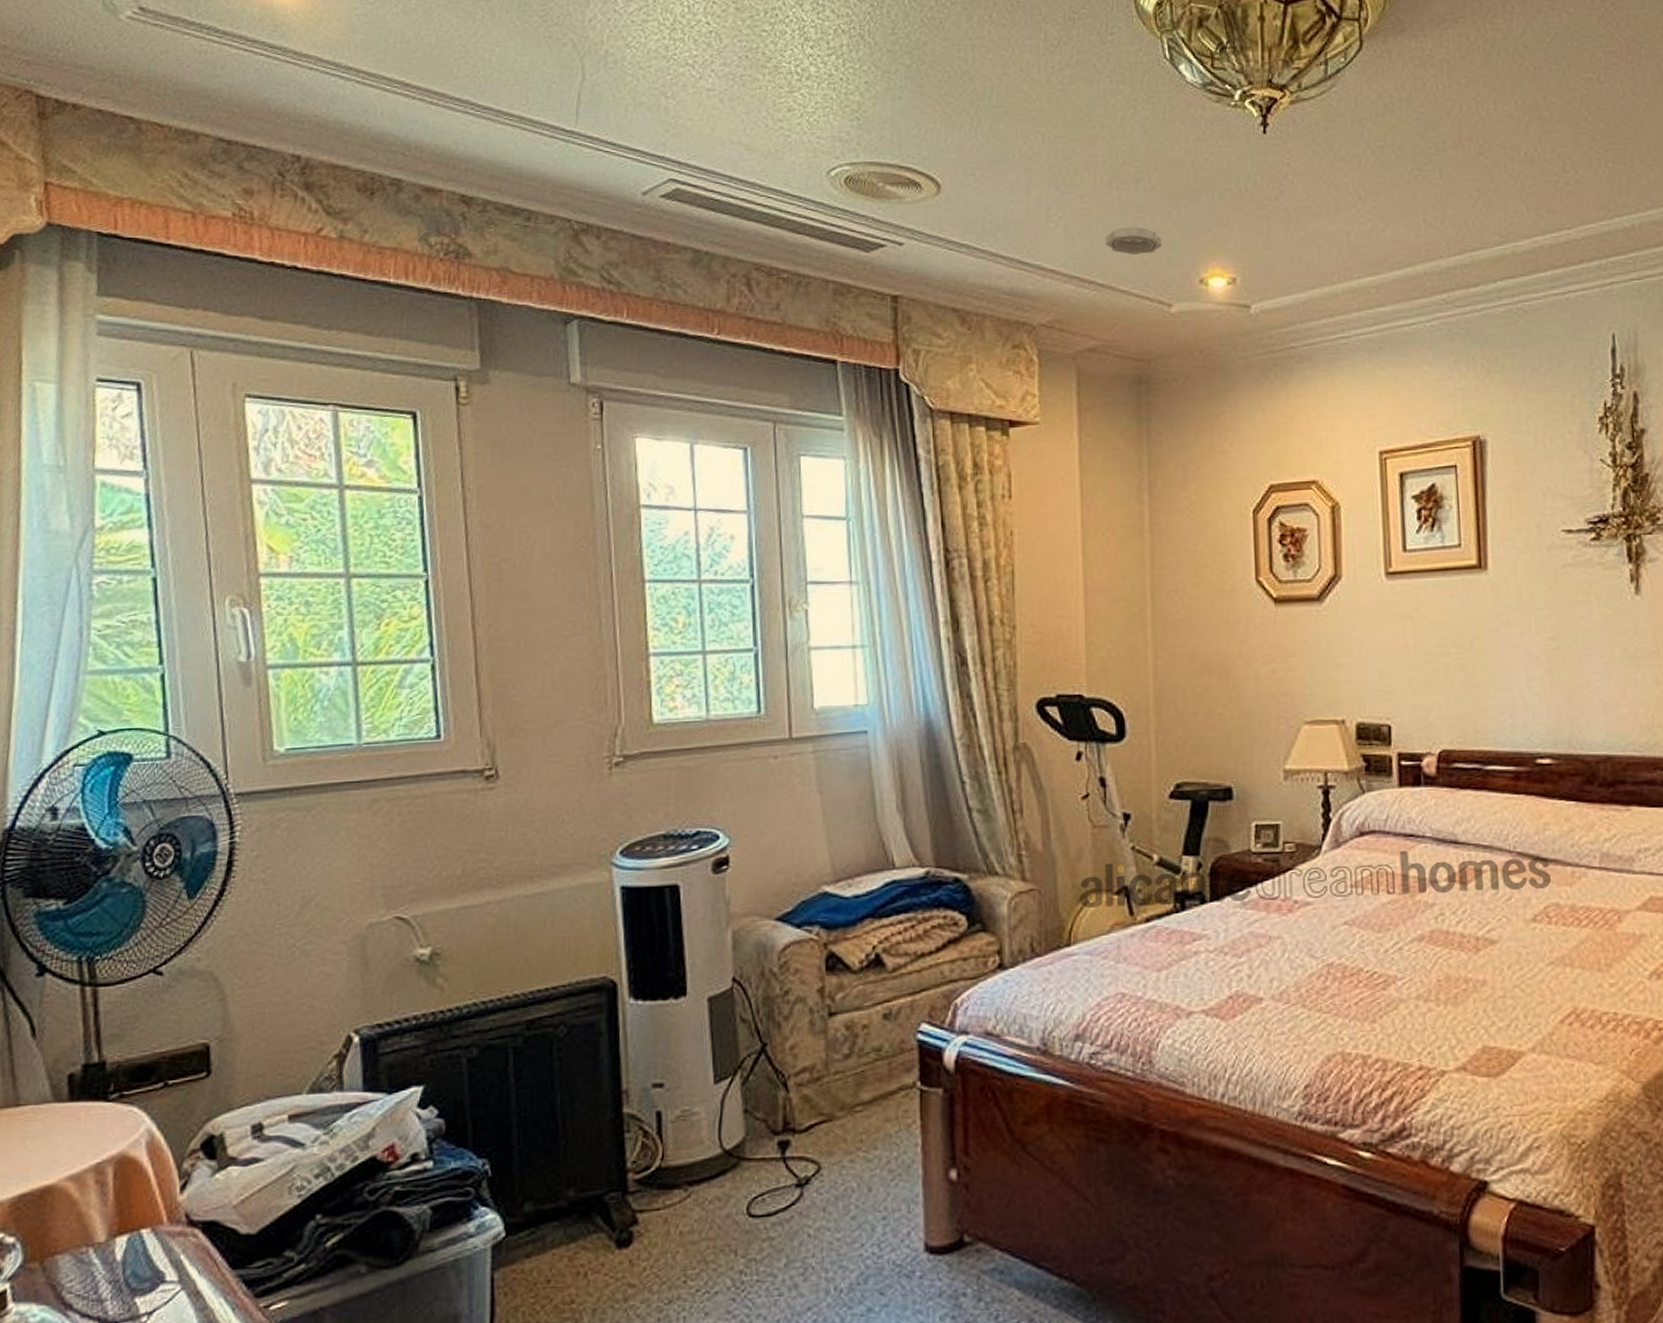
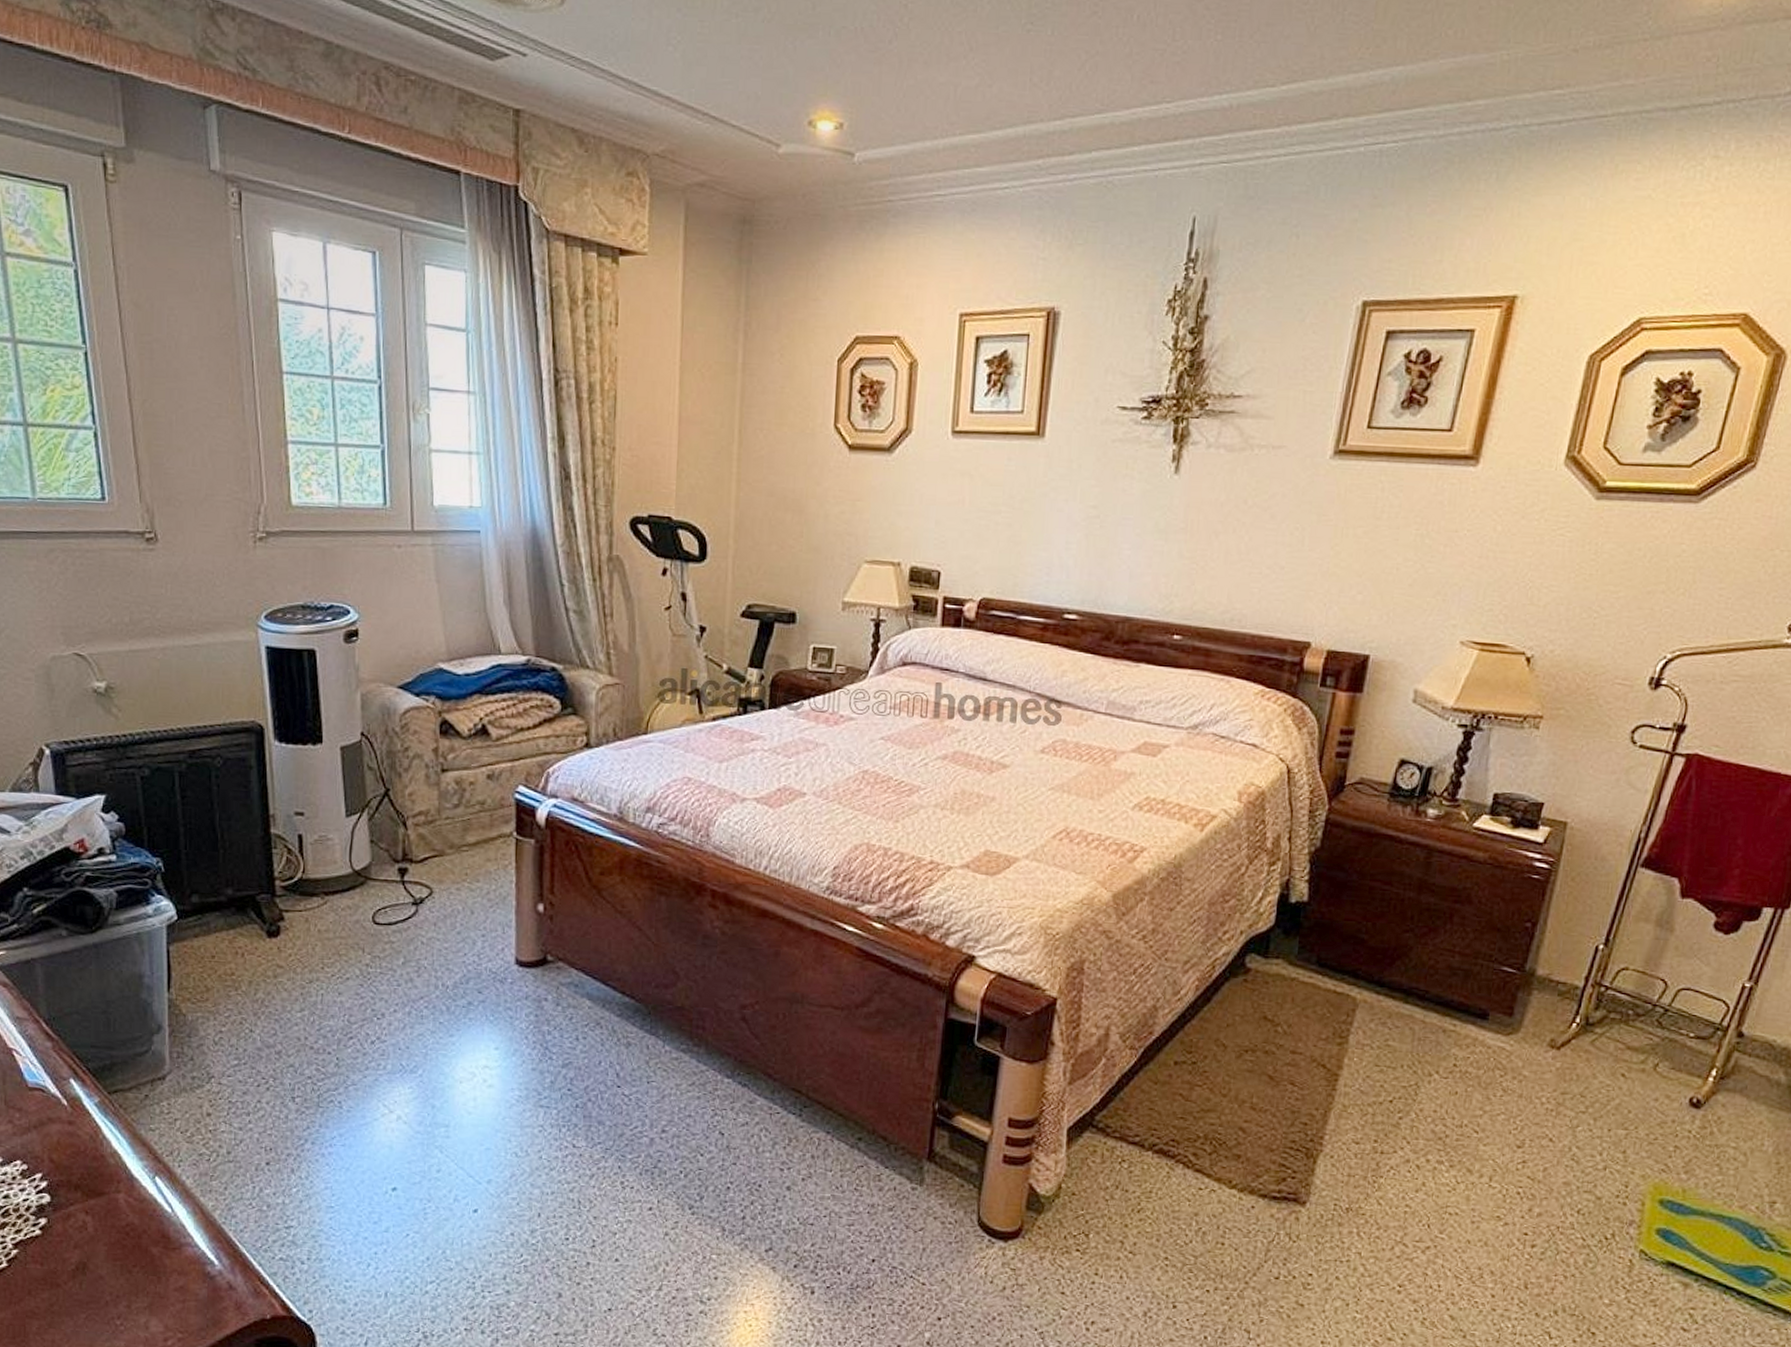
smoke detector: present [1106,226,1162,255] -> none [722,58,776,89]

